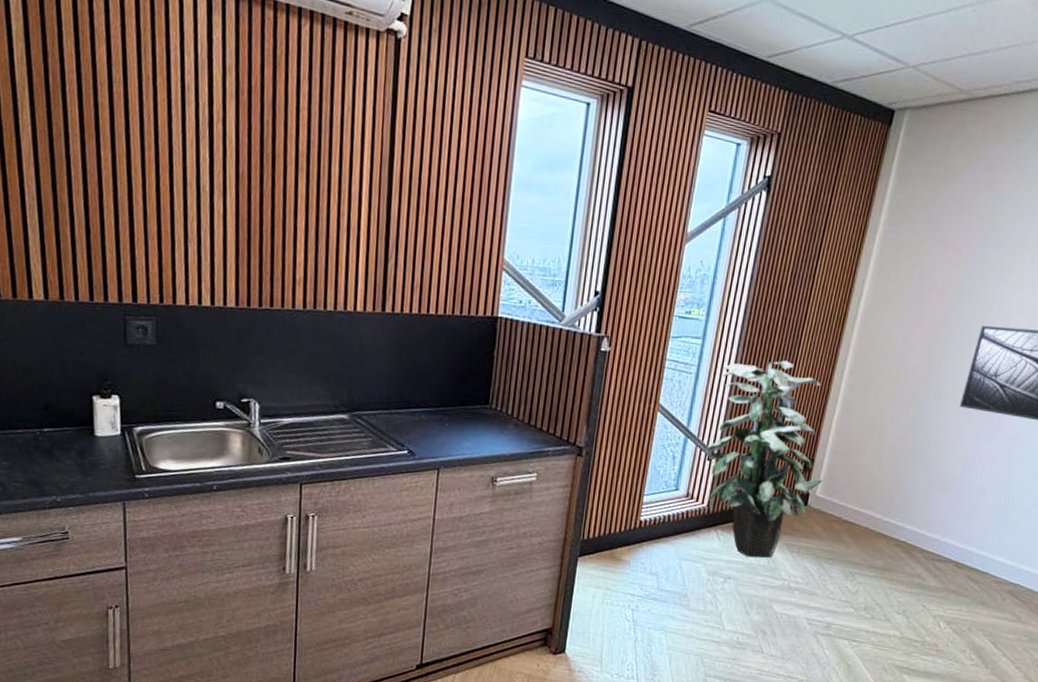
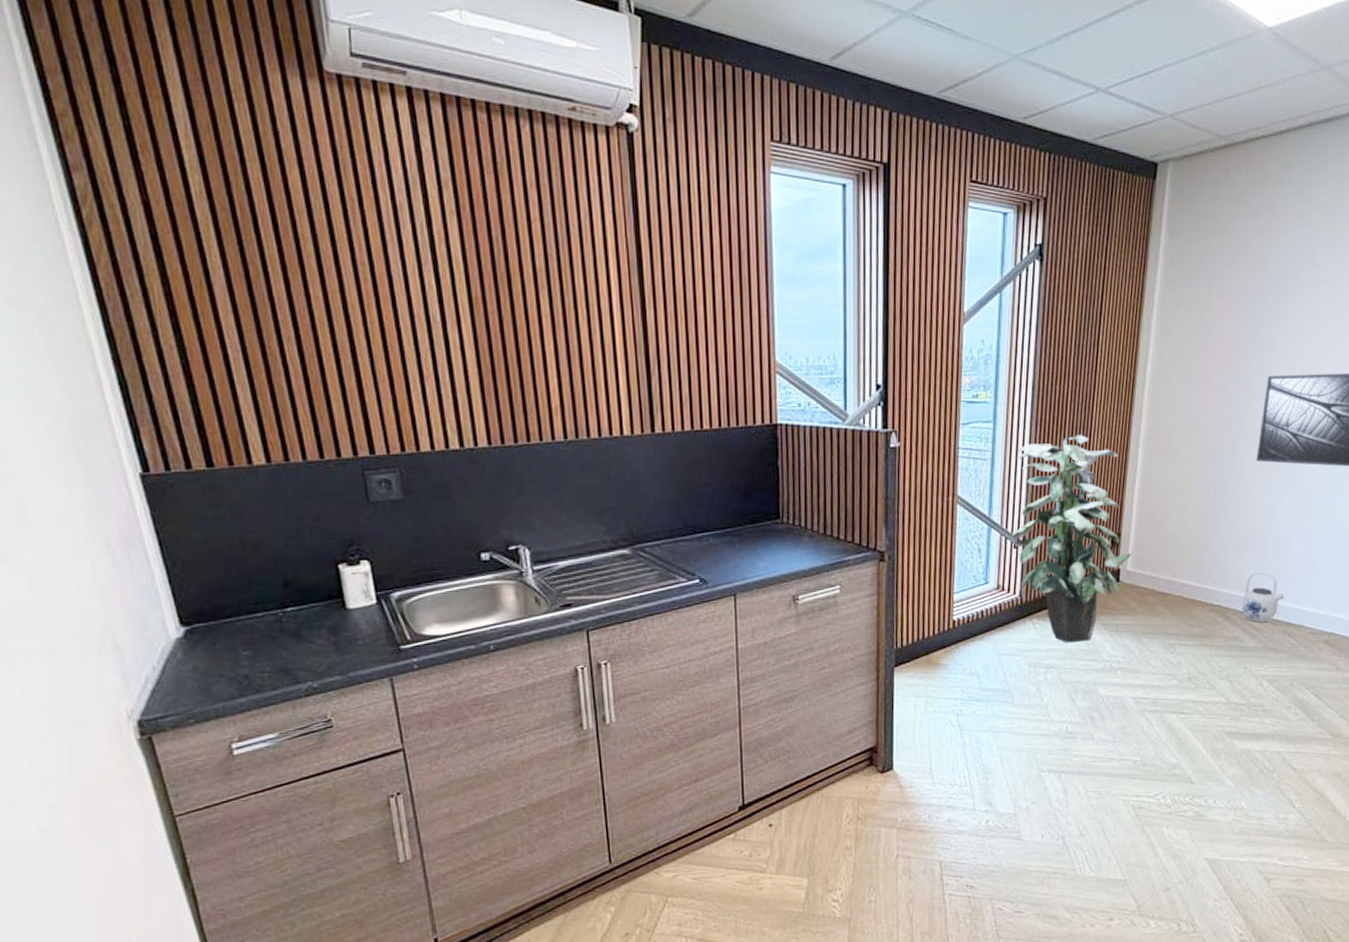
teapot: none [927,514,973,564] -> present [1242,572,1285,622]

